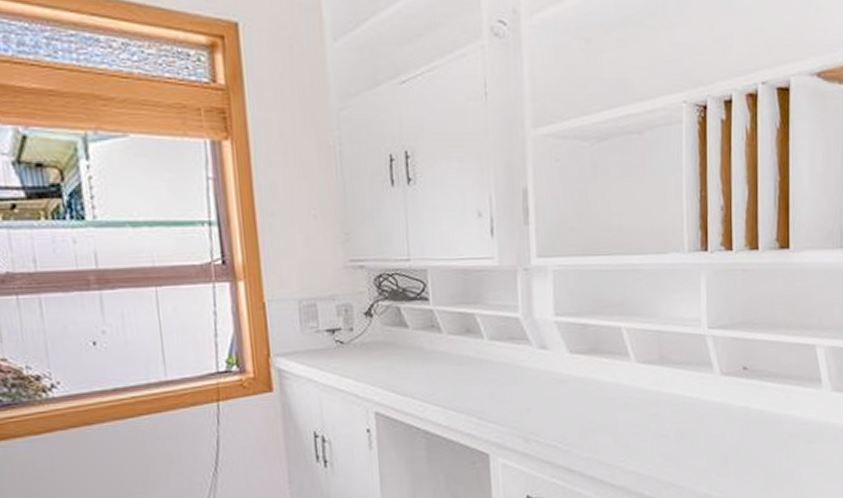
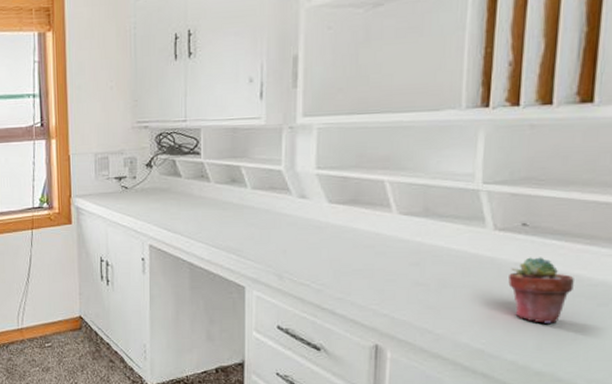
potted succulent: none [736,400,787,465] -> present [508,257,574,323]

